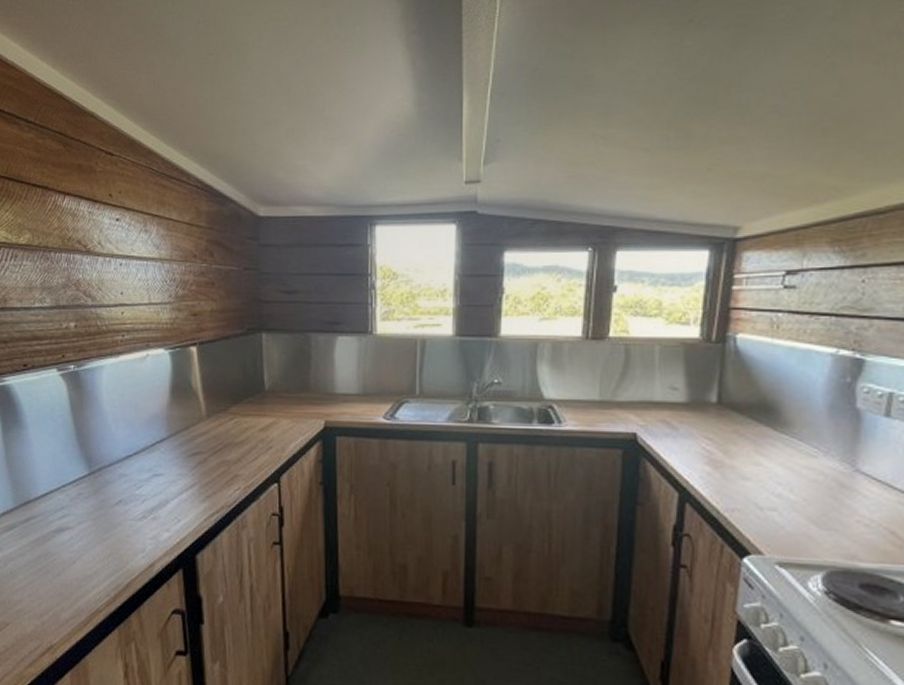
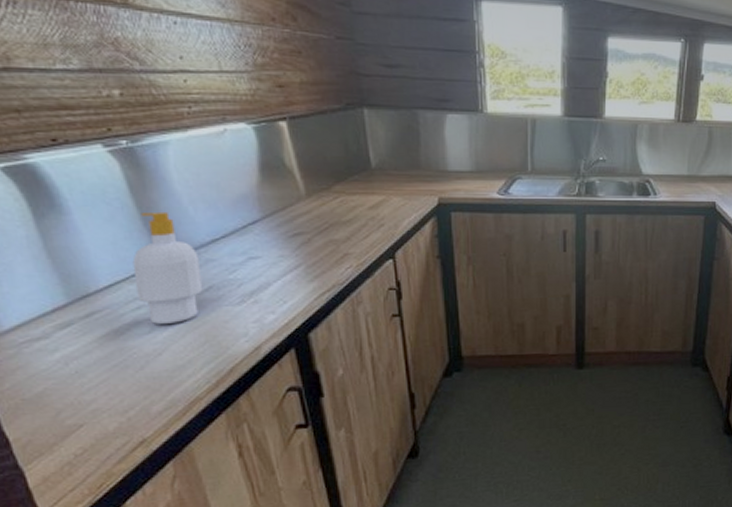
soap bottle: none [64,428,115,534] -> present [132,211,203,324]

